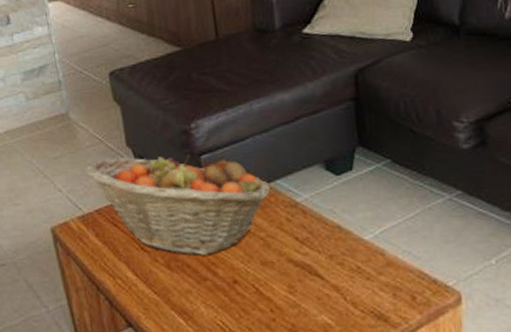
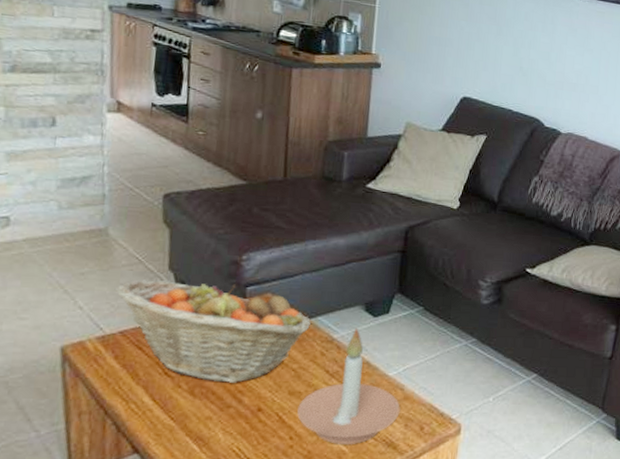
candle holder: none [273,189,385,317] -> present [297,328,400,444]

